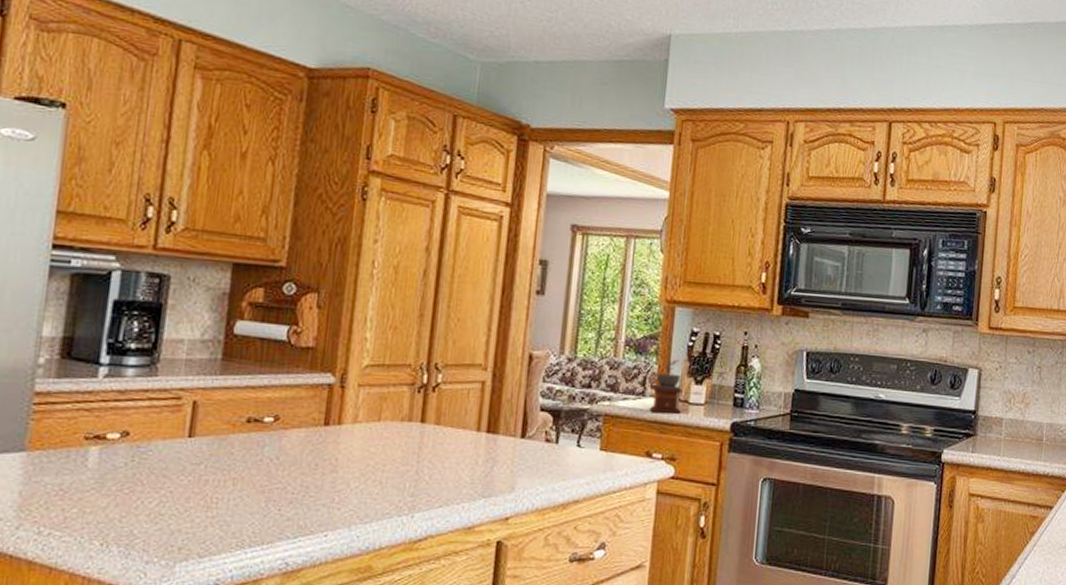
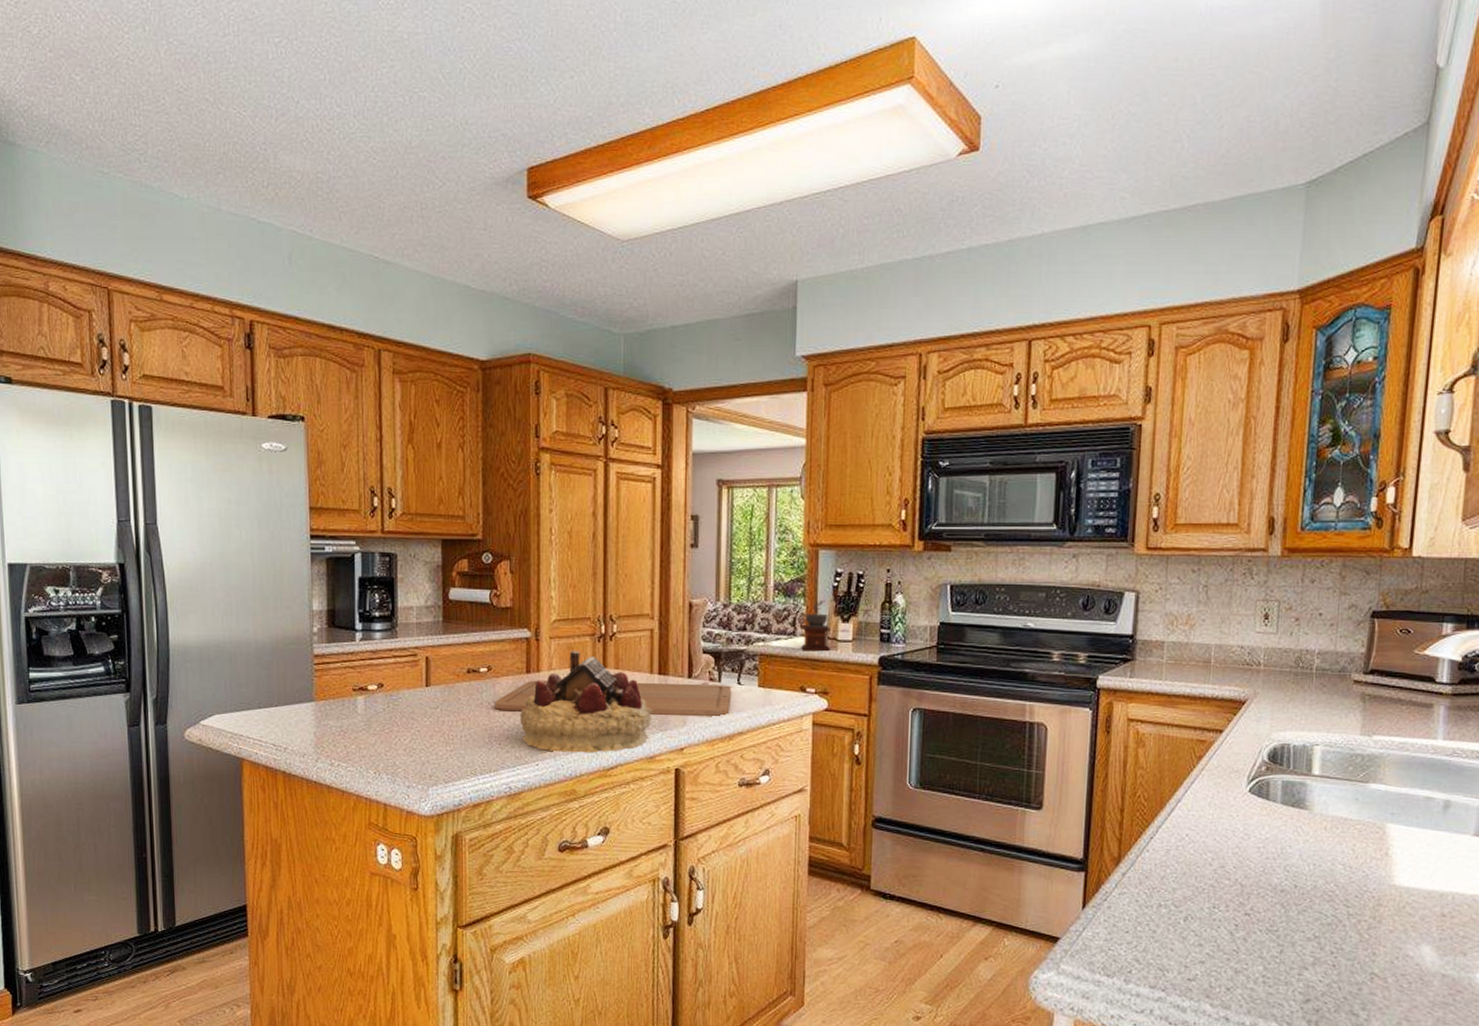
chopping board: none [277,434,570,482] -> present [494,680,732,716]
cake: none [309,400,476,522] -> present [520,650,653,753]

